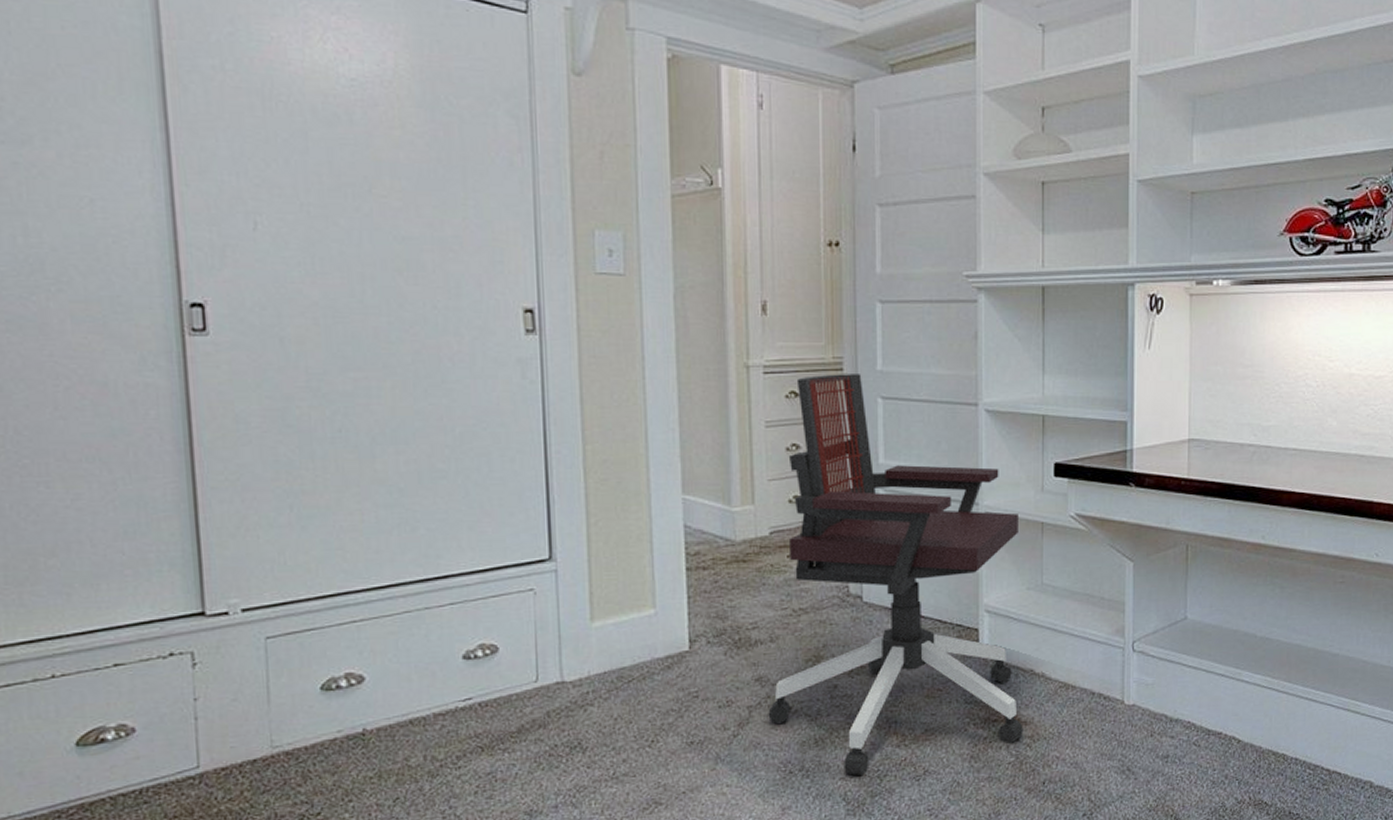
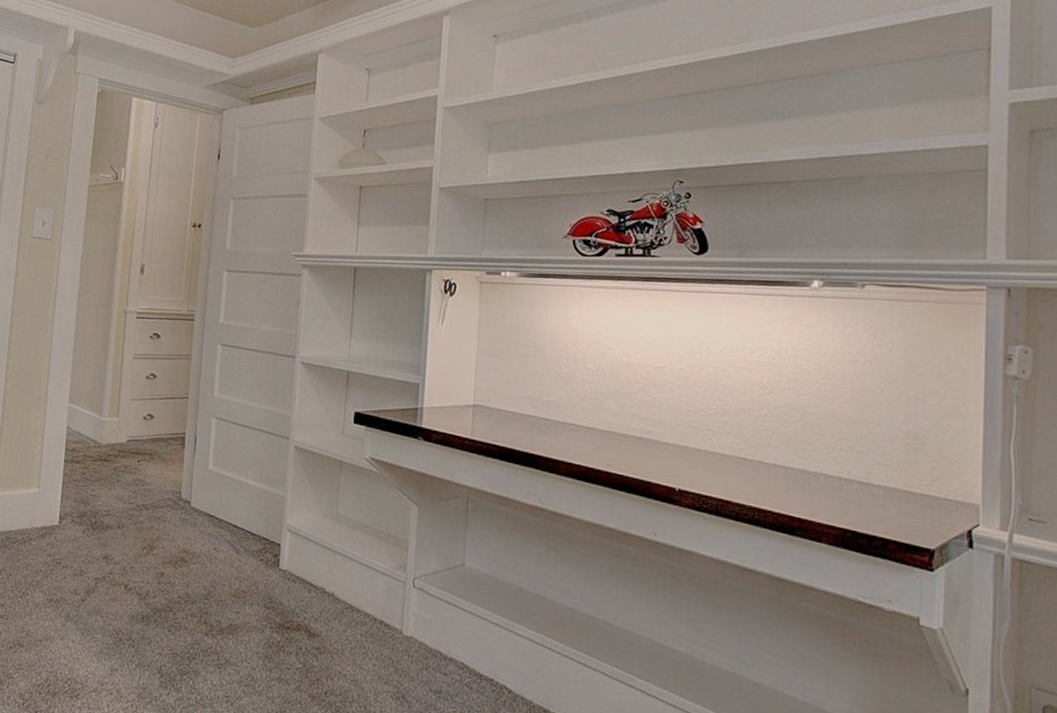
office chair: present [768,374,1023,776] -> none [109,323,321,655]

